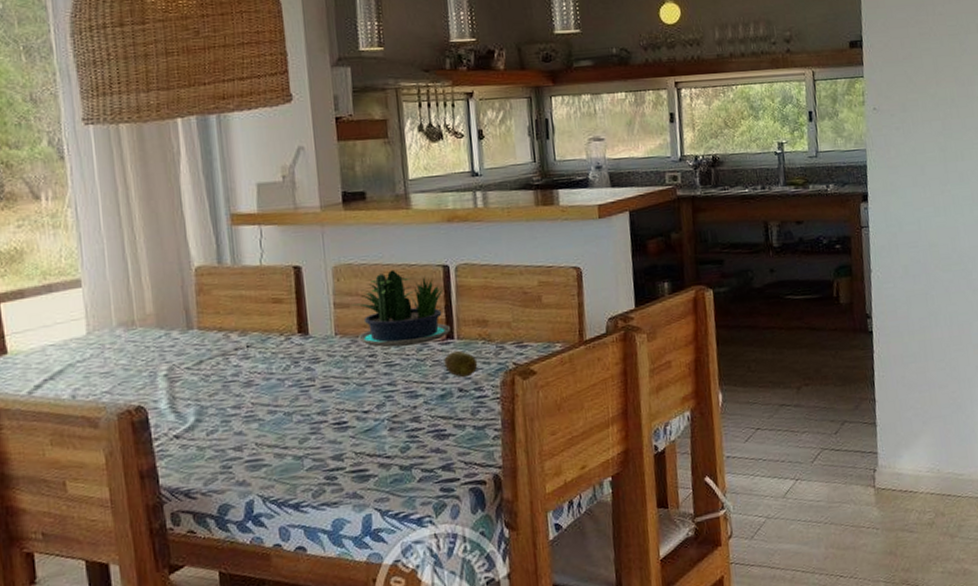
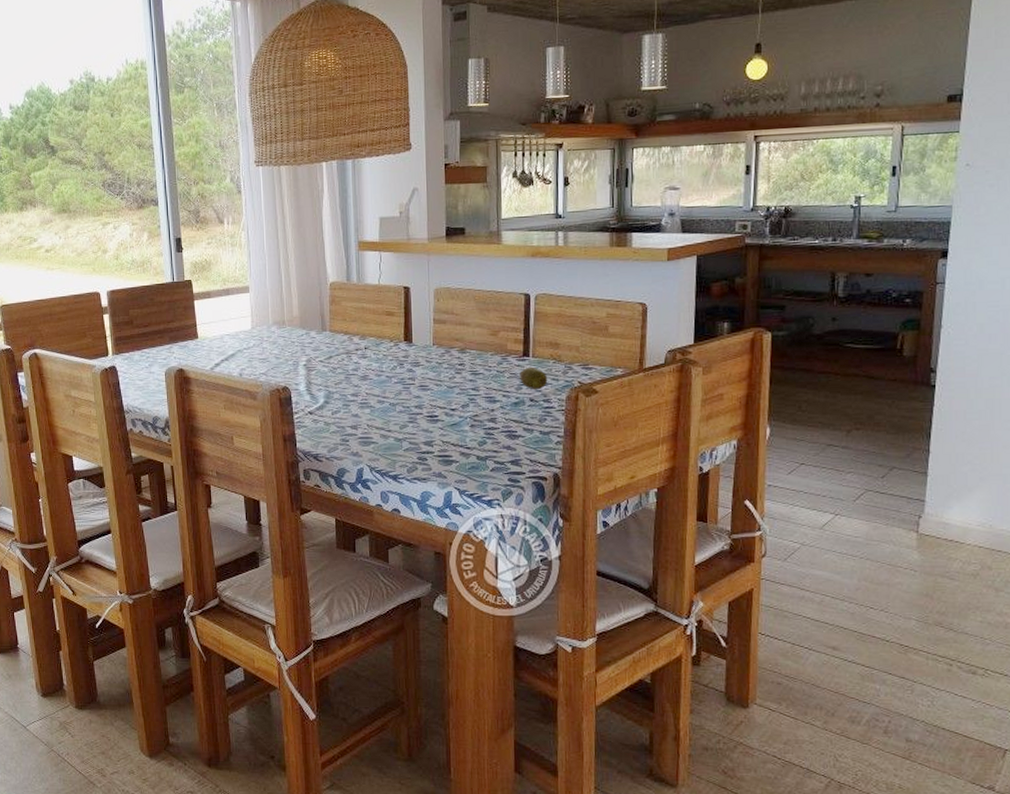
potted plant: present [351,269,450,348] -> none [447,294,527,359]

